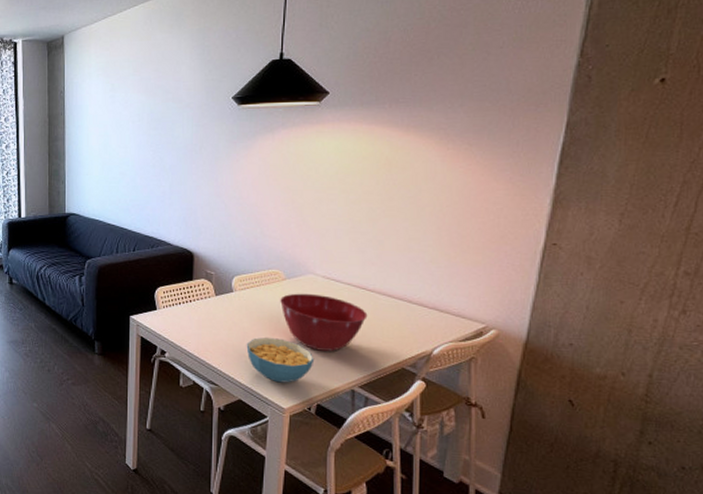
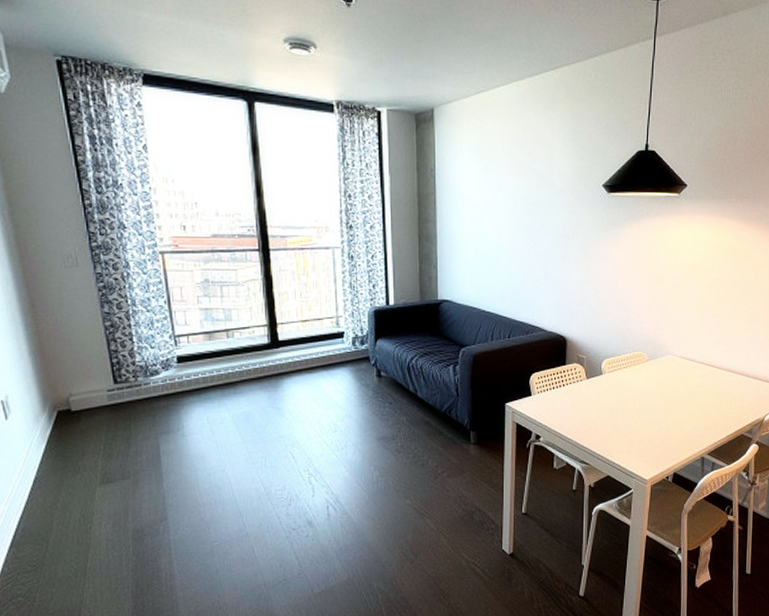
cereal bowl: present [246,337,315,383] -> none [614,415,672,457]
mixing bowl: present [280,293,368,351] -> none [644,373,715,425]

